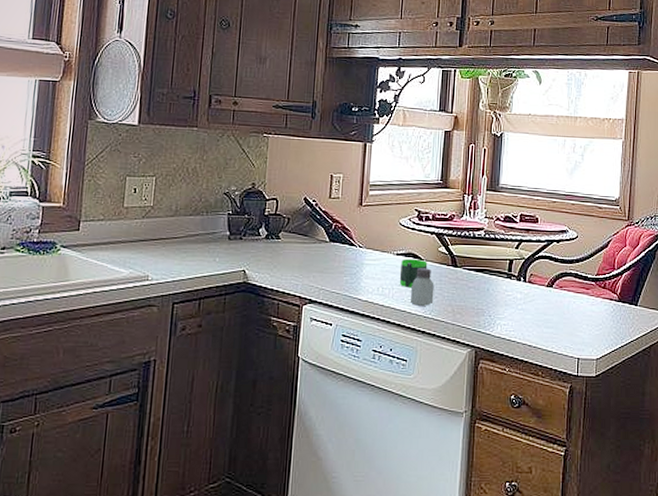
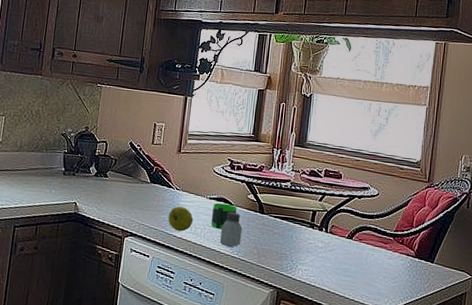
apple: none [351,266,380,294] -> present [168,206,194,232]

